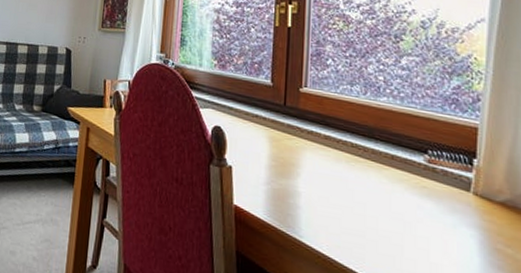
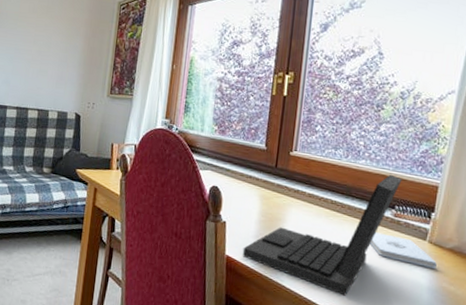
laptop: none [252,113,433,257] -> present [242,174,402,296]
notepad: none [403,181,487,226] -> present [370,232,437,269]

